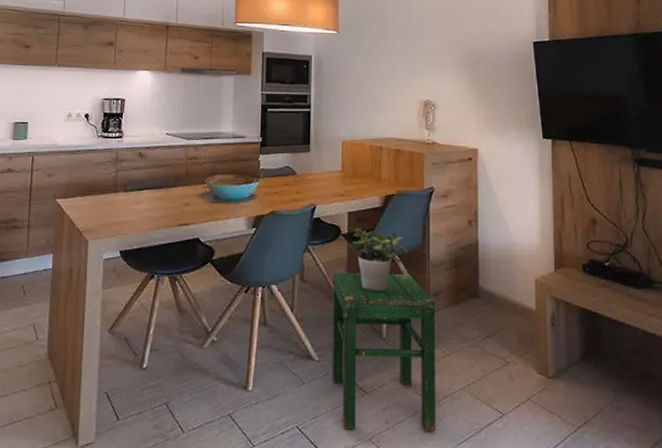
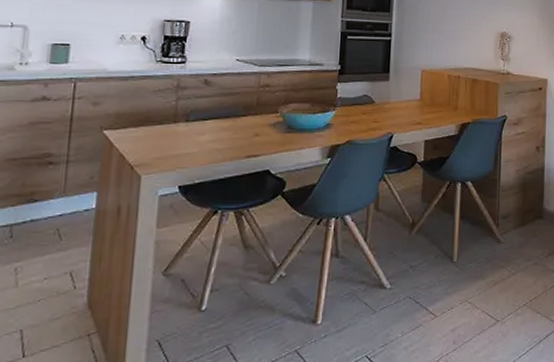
stool: present [332,272,436,431] -> none [403,198,503,354]
potted plant: present [348,228,409,292] -> none [424,155,481,217]

